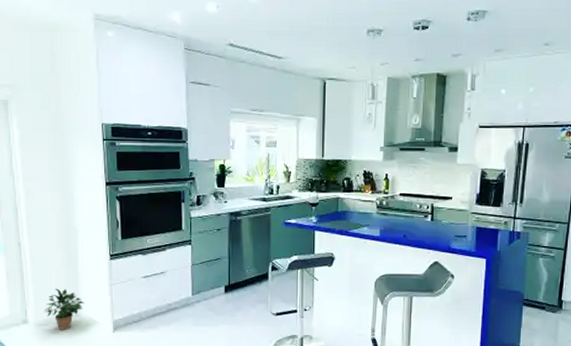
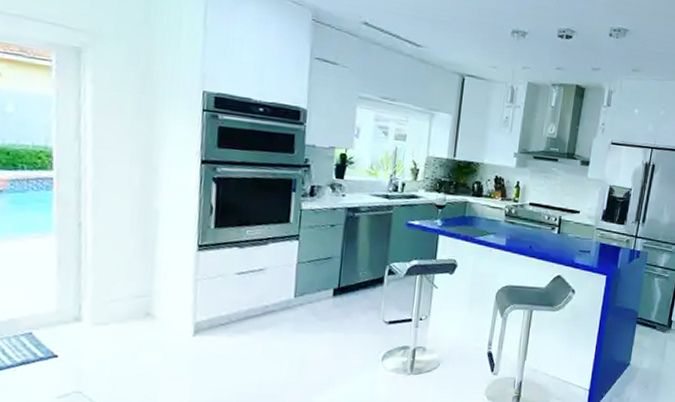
potted plant: present [44,288,85,330] -> none [104,280,160,331]

